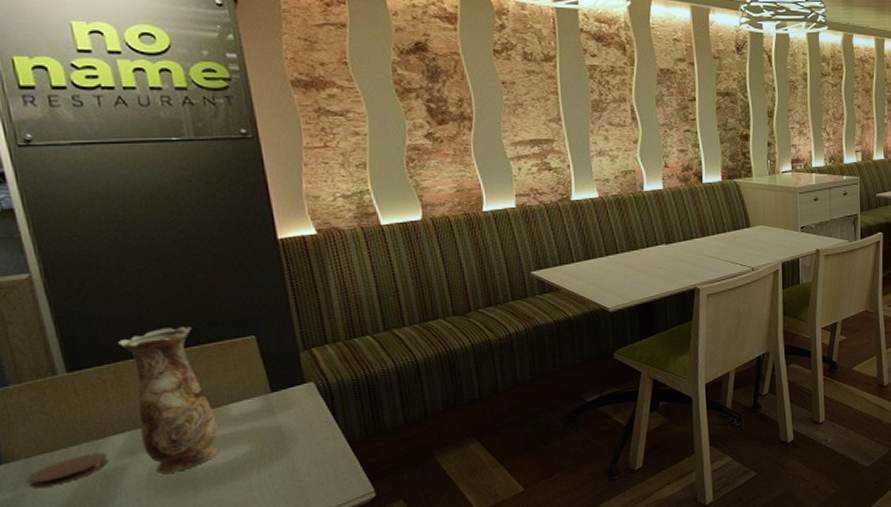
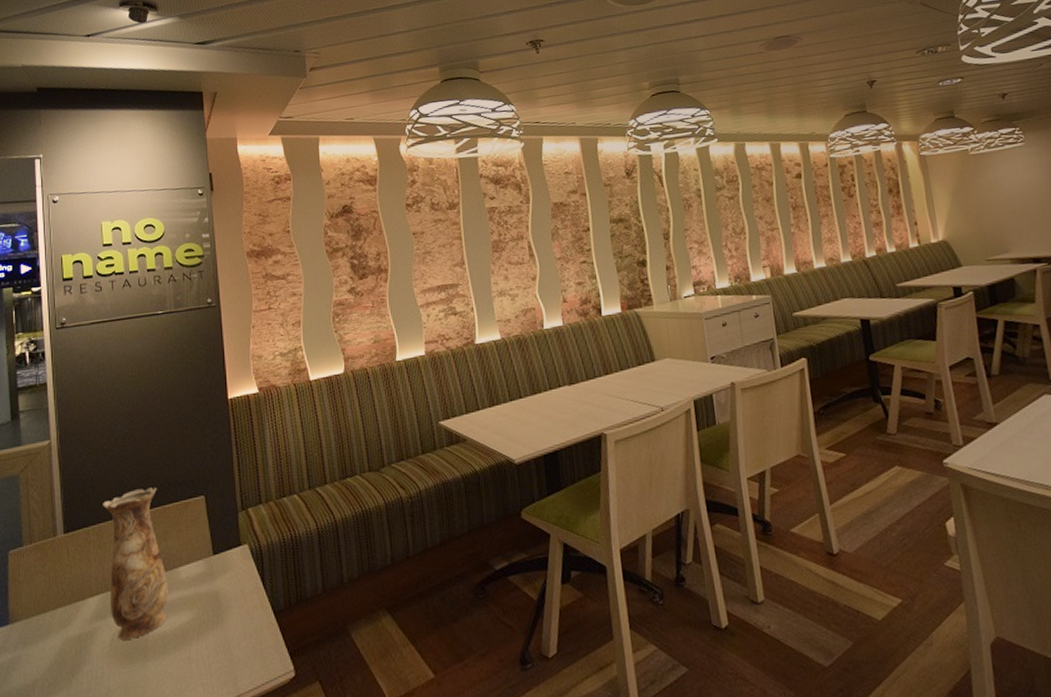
coaster: present [28,452,109,488] -> none [25,615,84,650]

